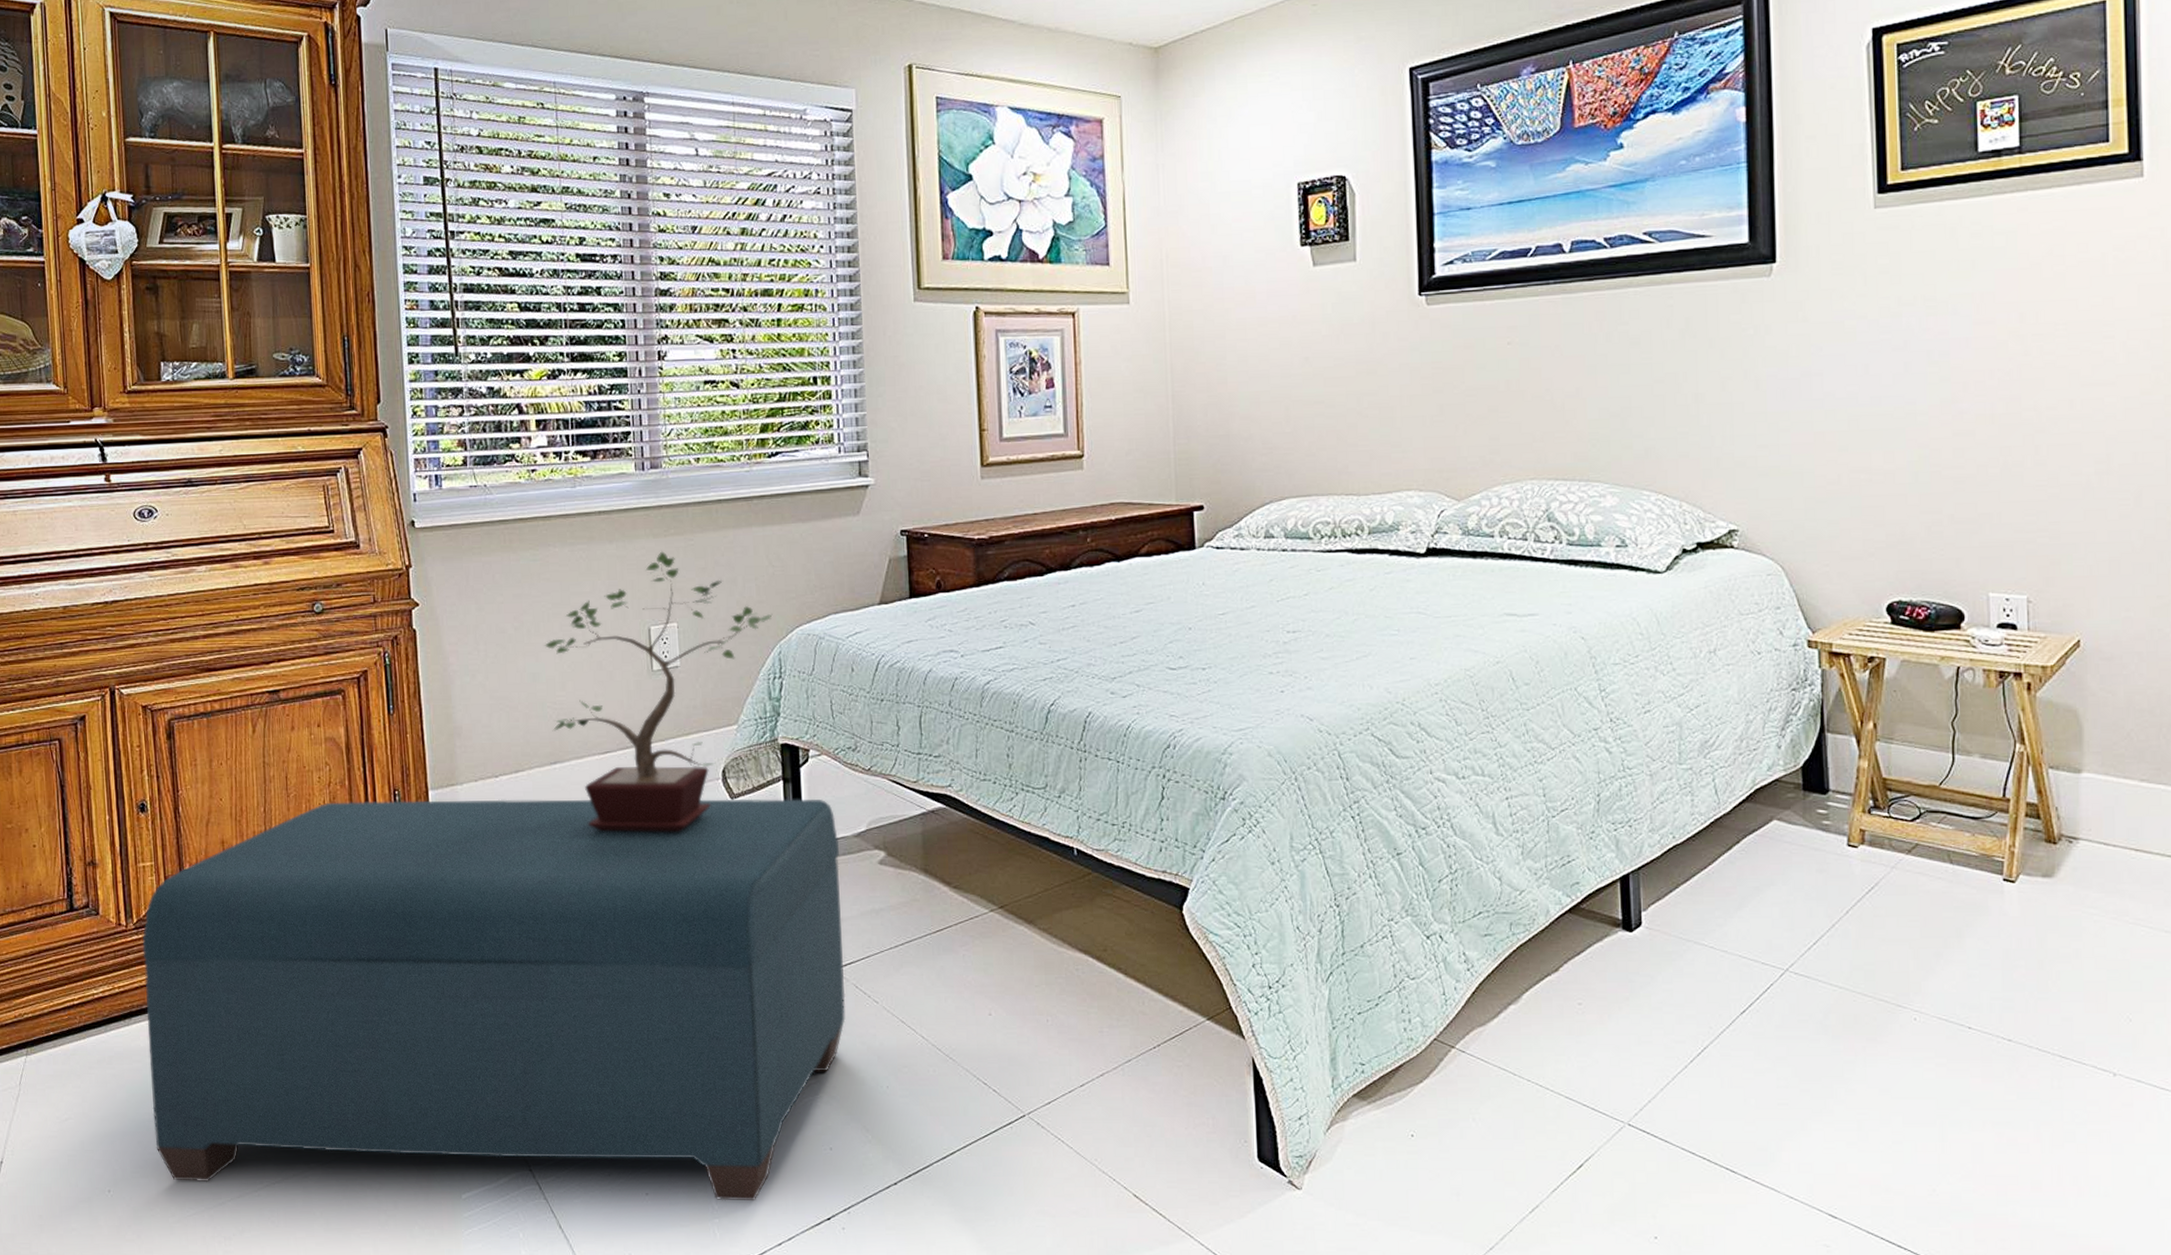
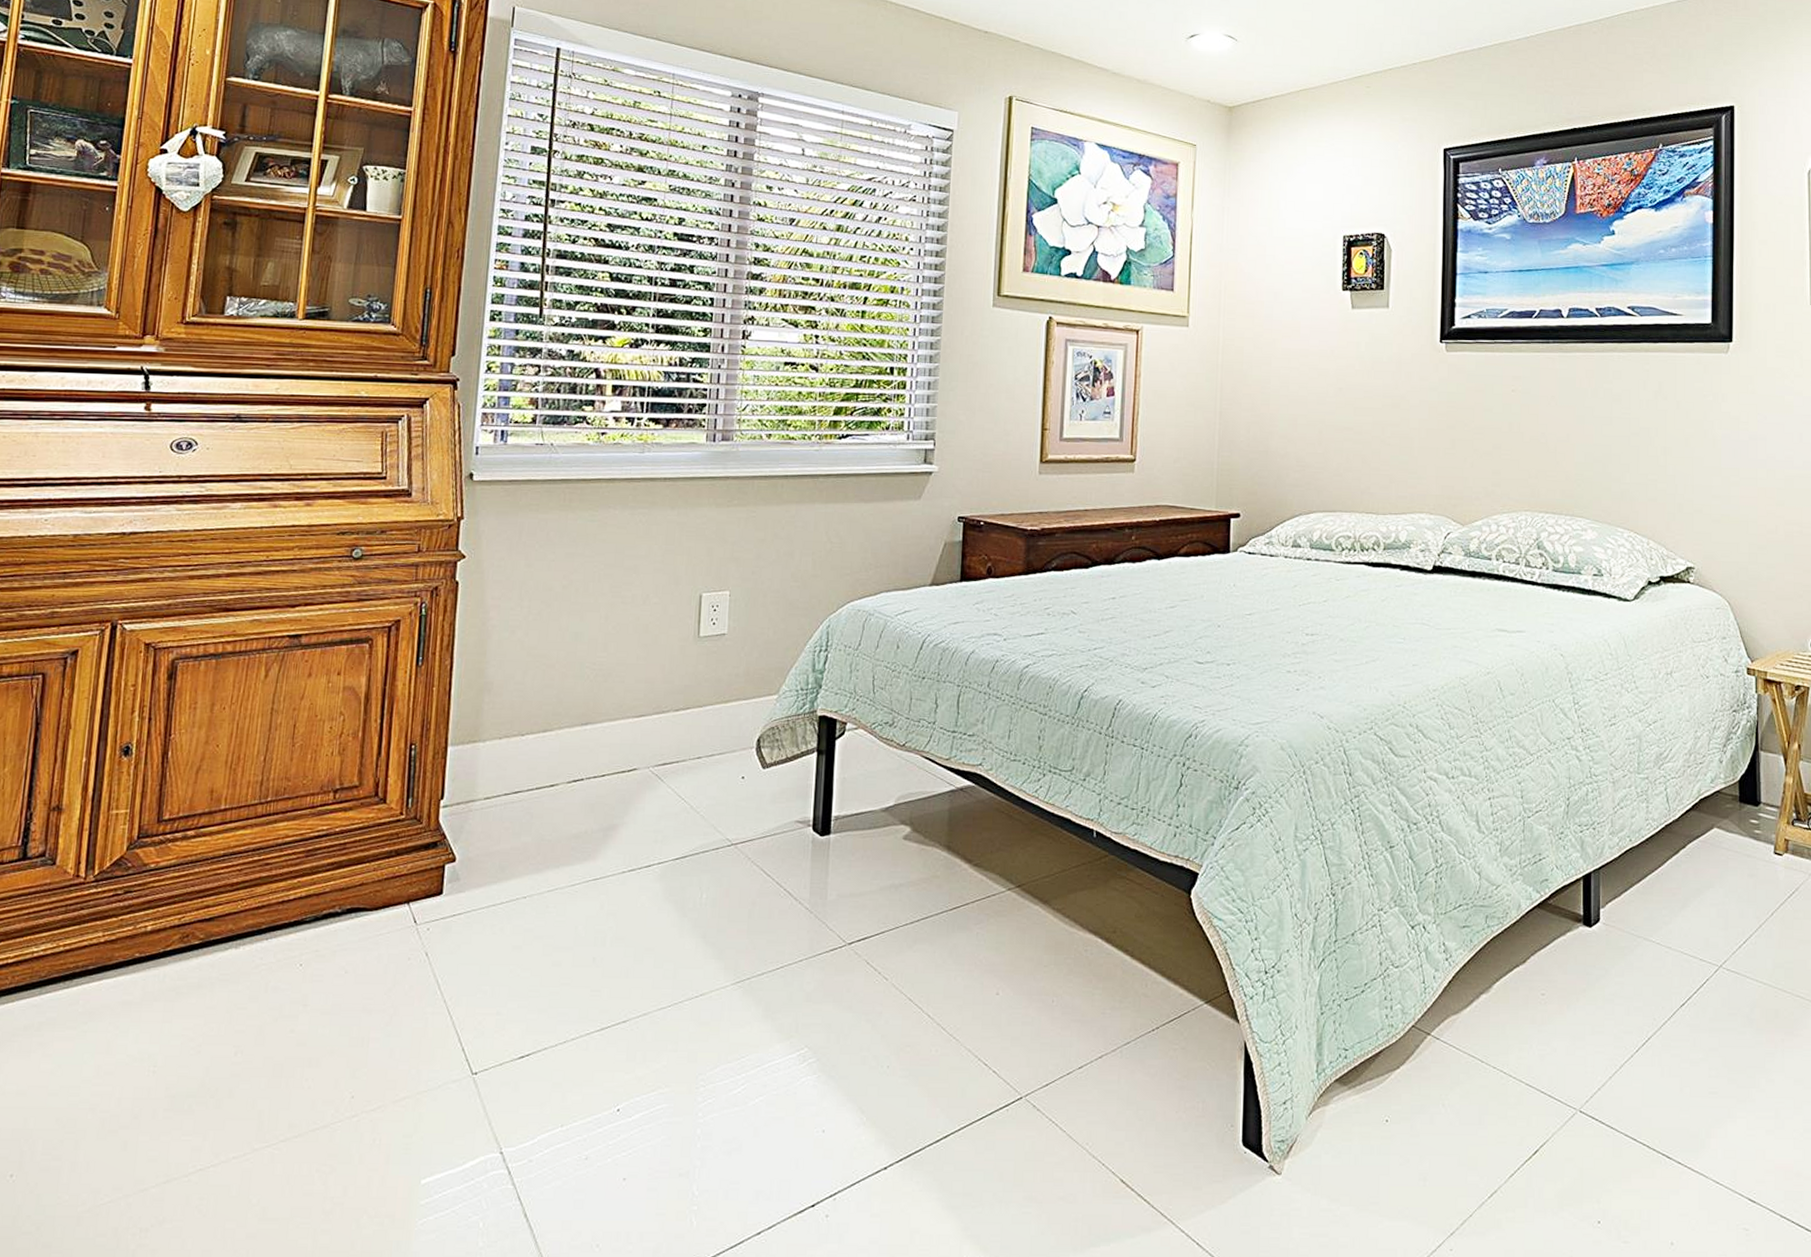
bench: present [142,798,846,1202] -> none [76,754,866,1187]
potted plant: present [544,551,773,832] -> none [588,521,826,800]

